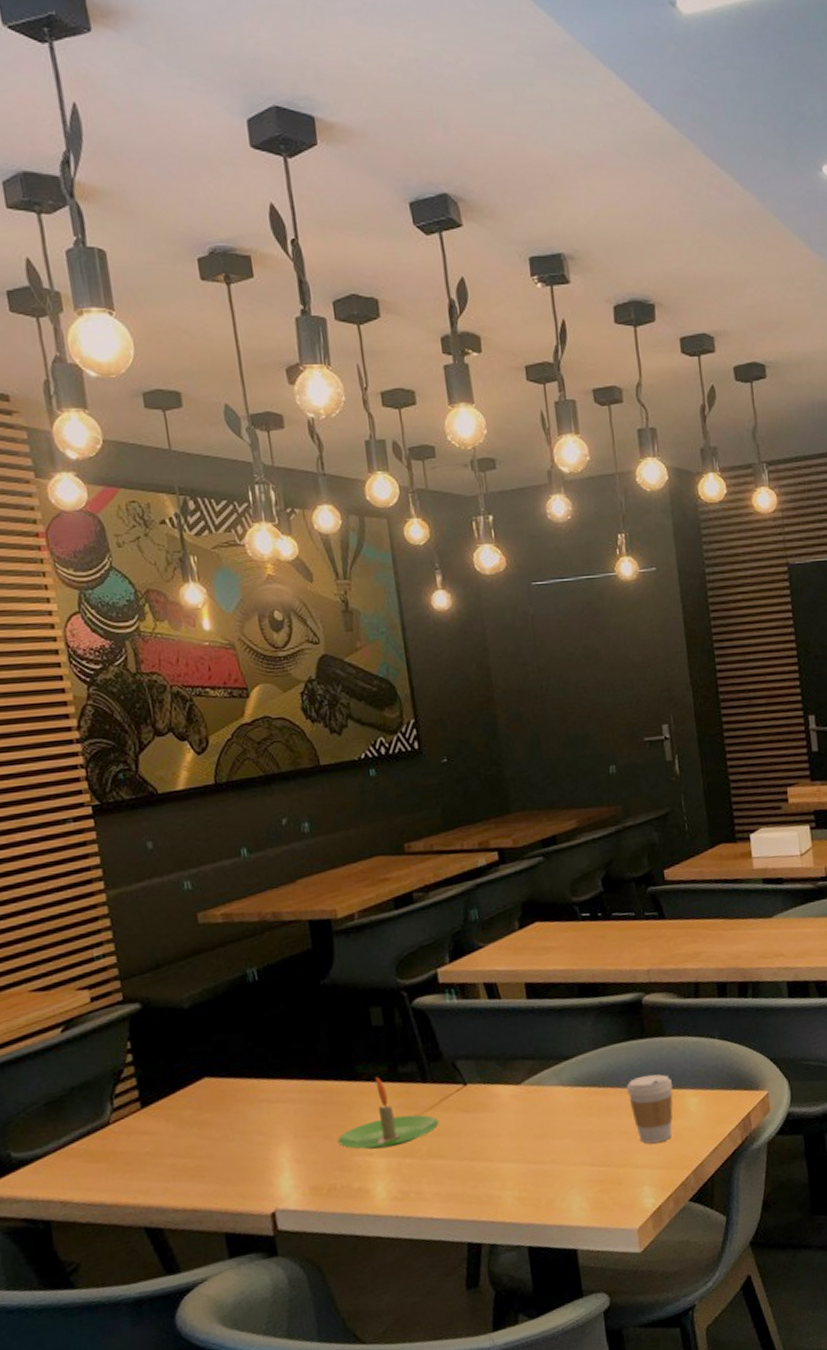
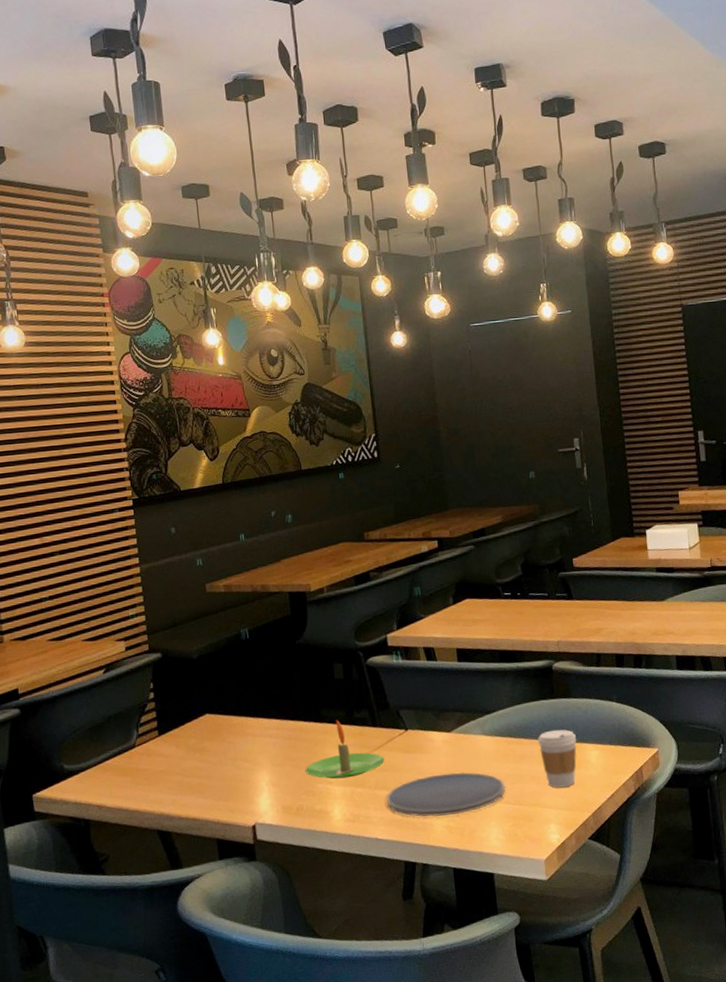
plate: none [443,1131,590,1189] -> present [387,772,506,817]

